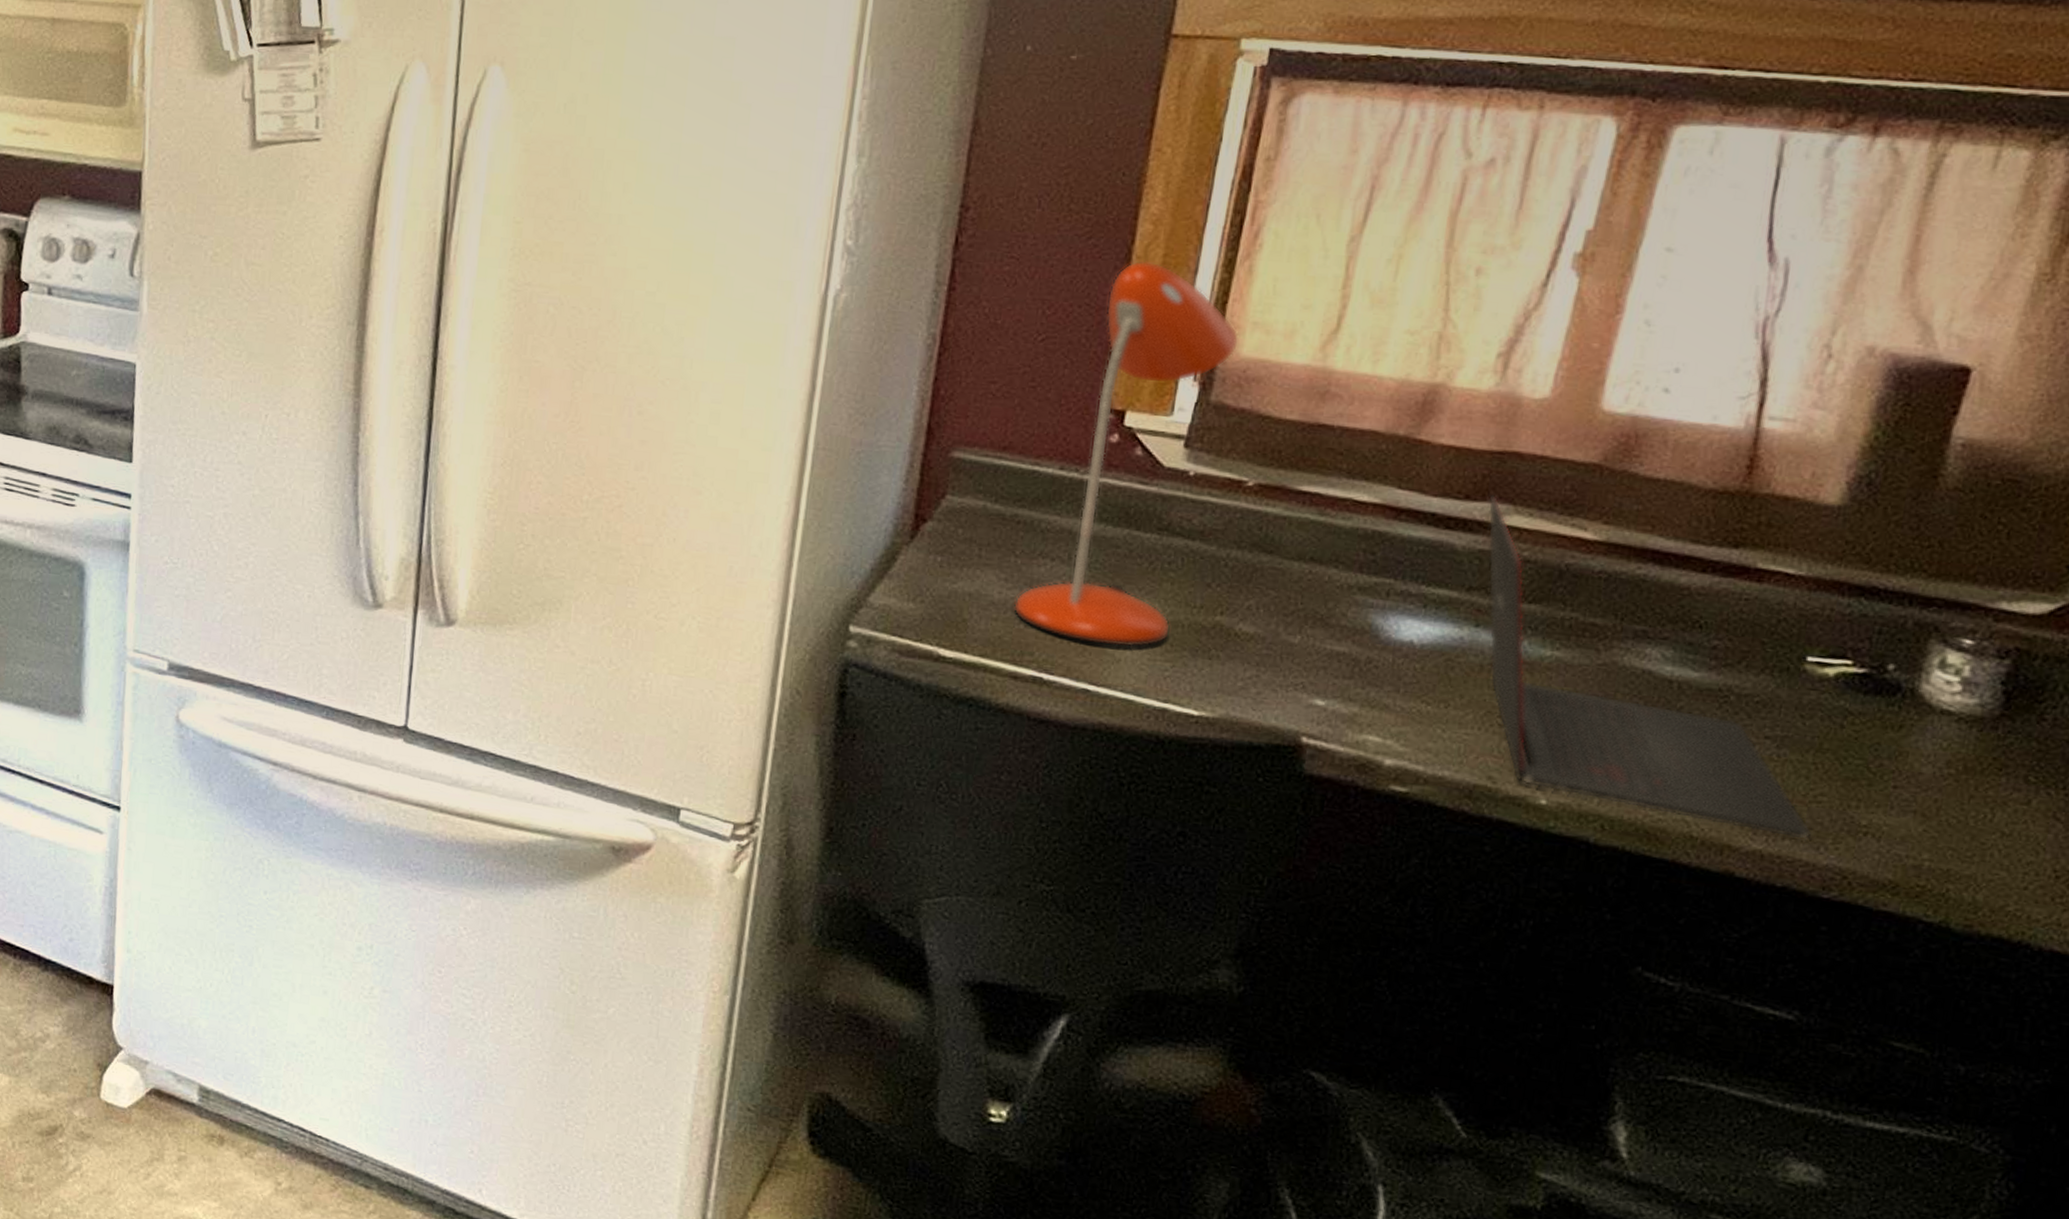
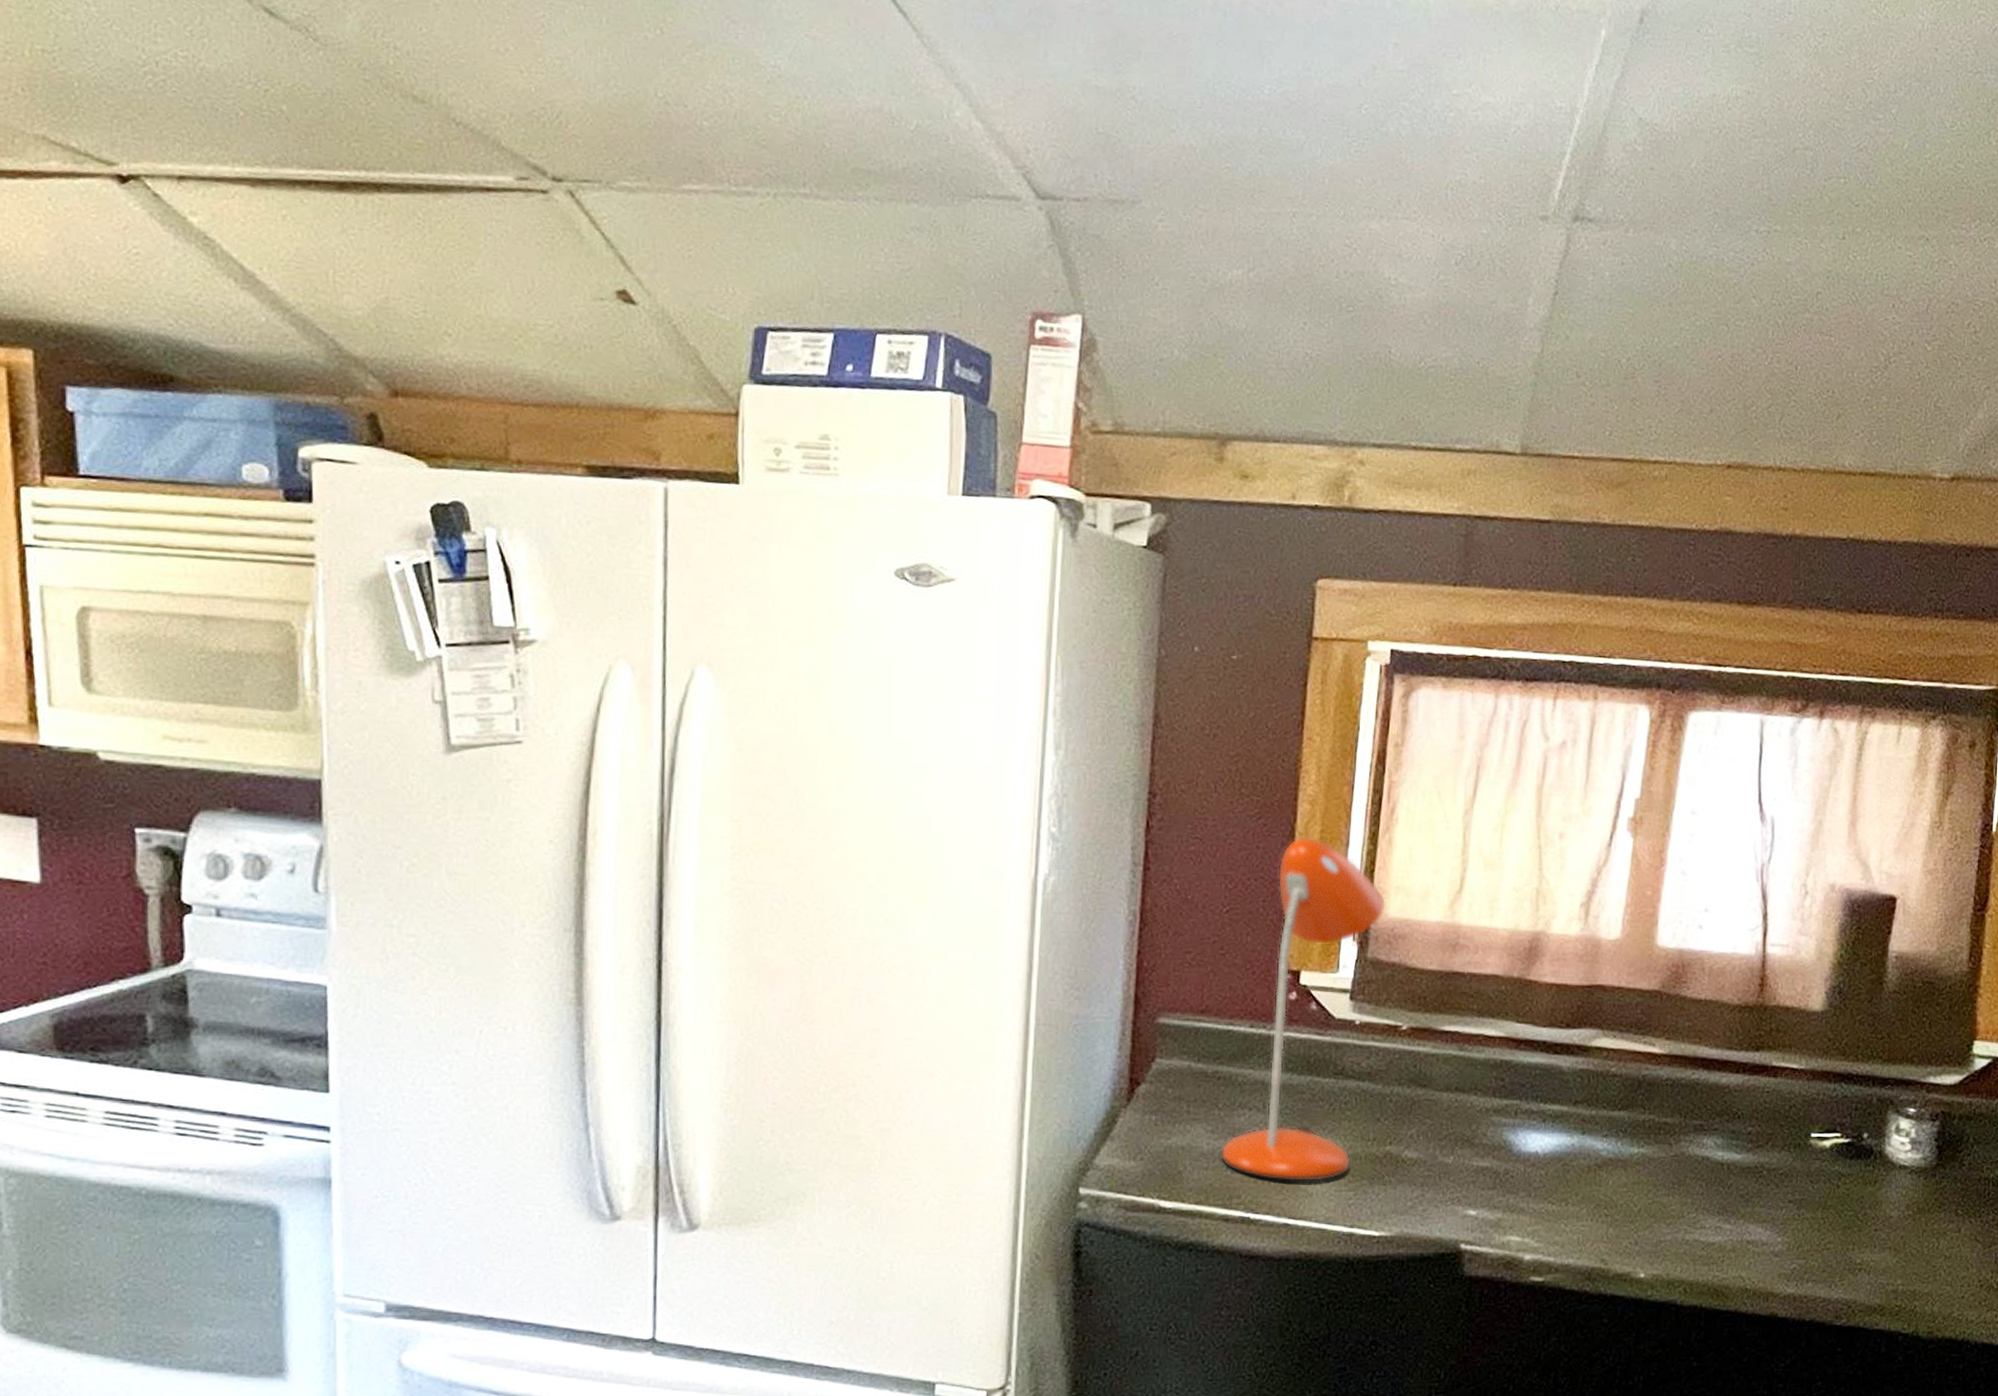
laptop: present [1487,495,1812,840] -> none [1583,1023,1826,1280]

